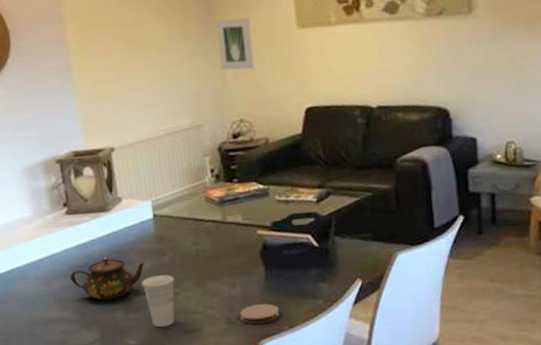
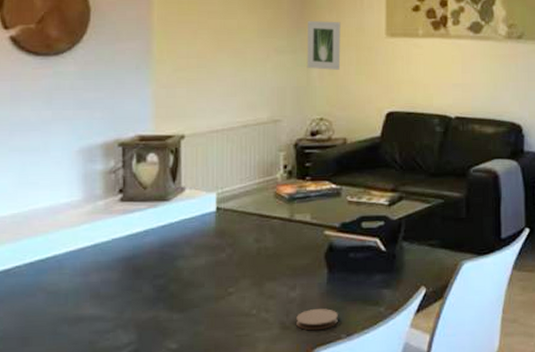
teapot: present [69,257,145,301] -> none [112,250,200,298]
cup: present [141,275,175,328] -> none [193,273,230,331]

